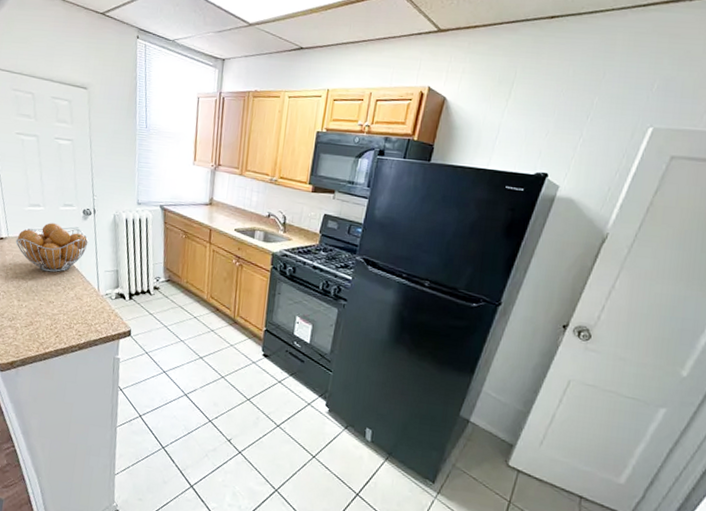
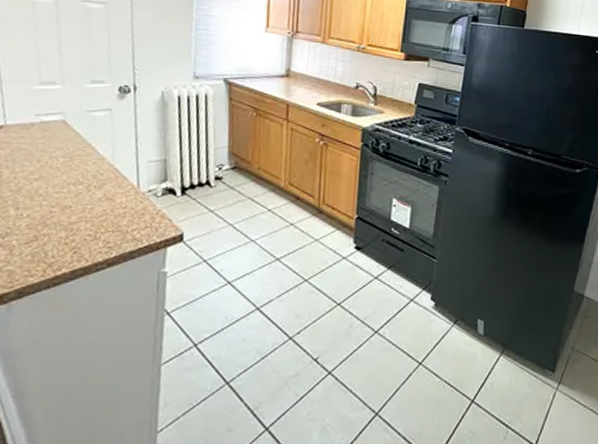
fruit basket: present [15,222,89,272] -> none [16,104,126,168]

